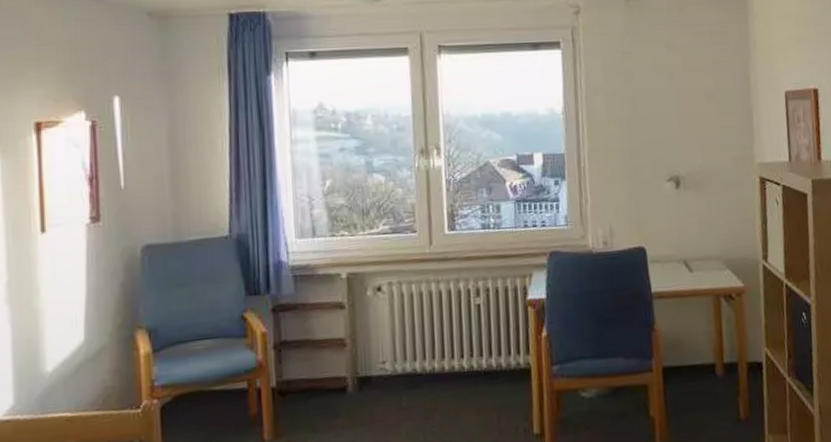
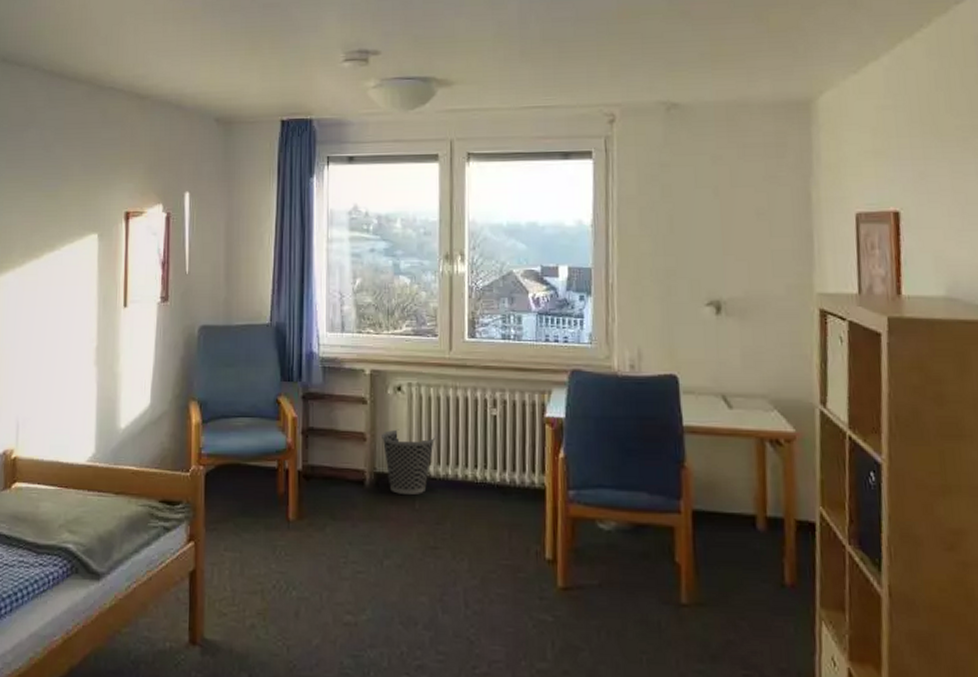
wastebasket: none [363,330,420,396] -> present [382,429,436,494]

